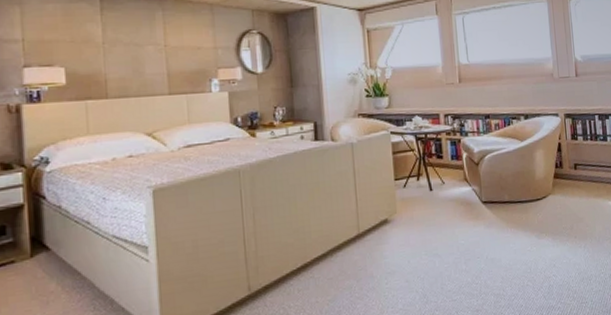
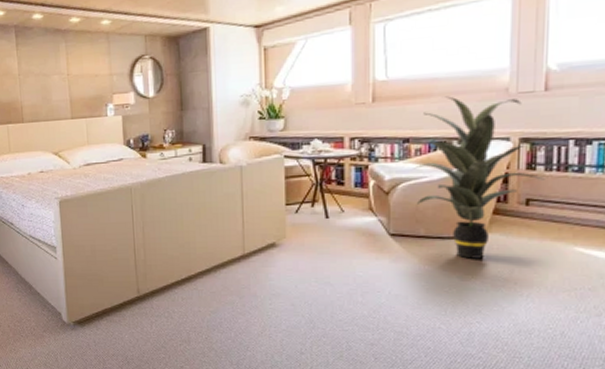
indoor plant: none [495,79,584,219] -> present [414,96,545,259]

